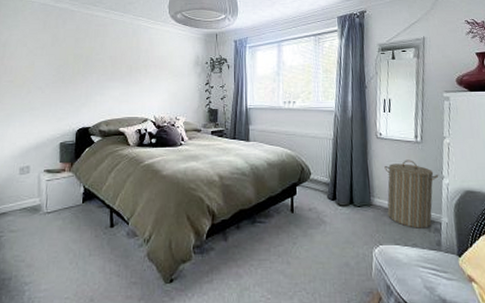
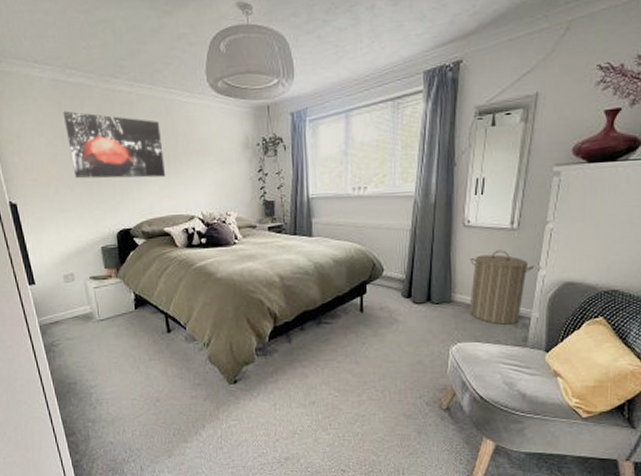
wall art: none [46,28,127,85] -> present [63,111,166,179]

